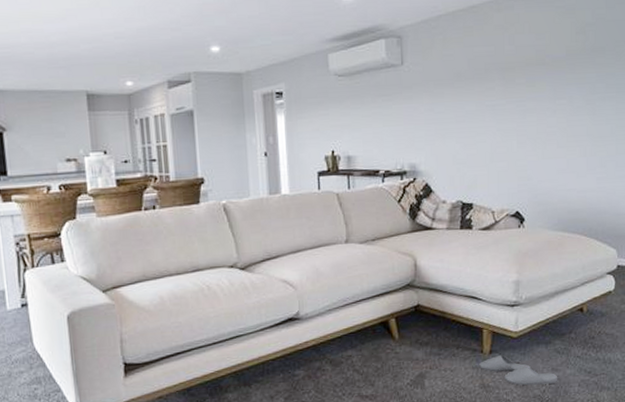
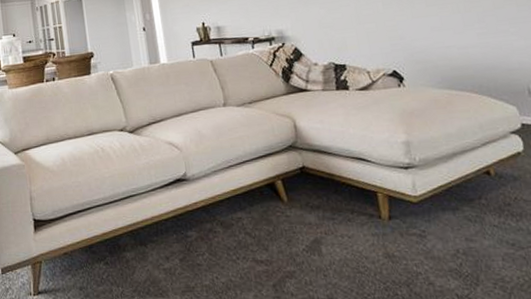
slippers: present [479,354,558,386] -> none [379,221,476,257]

